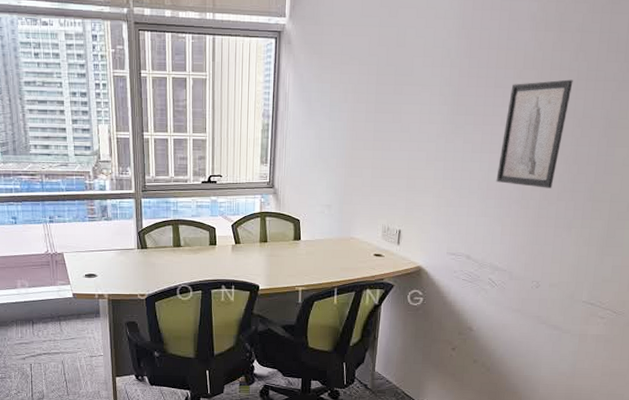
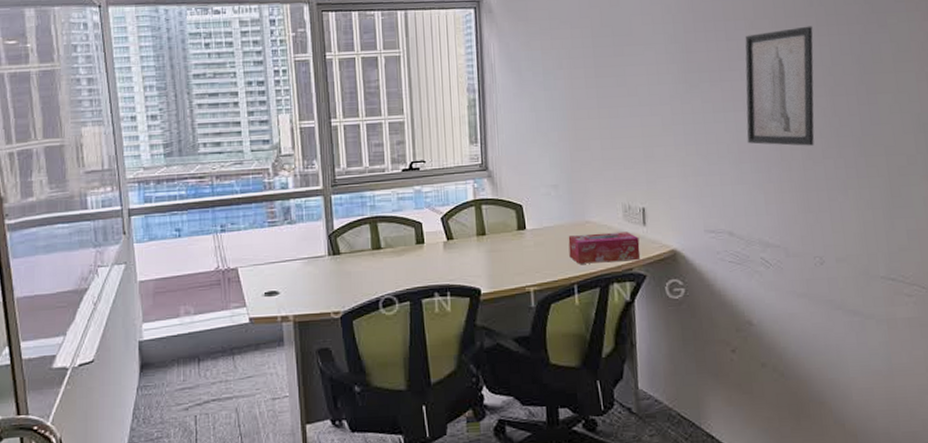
tissue box: none [334,248,392,273] -> present [568,231,640,264]

